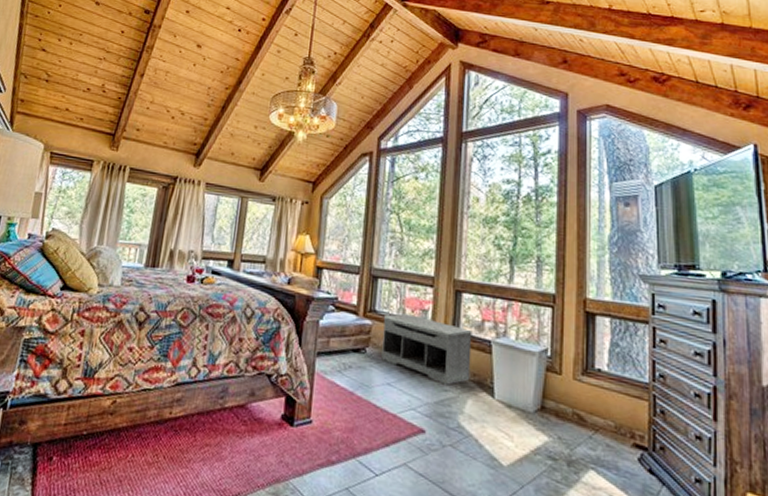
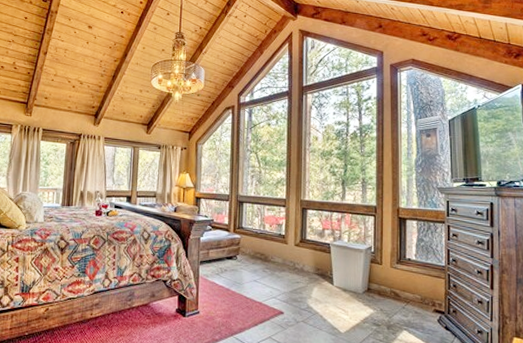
bench: present [381,313,472,385] -> none [249,228,316,278]

